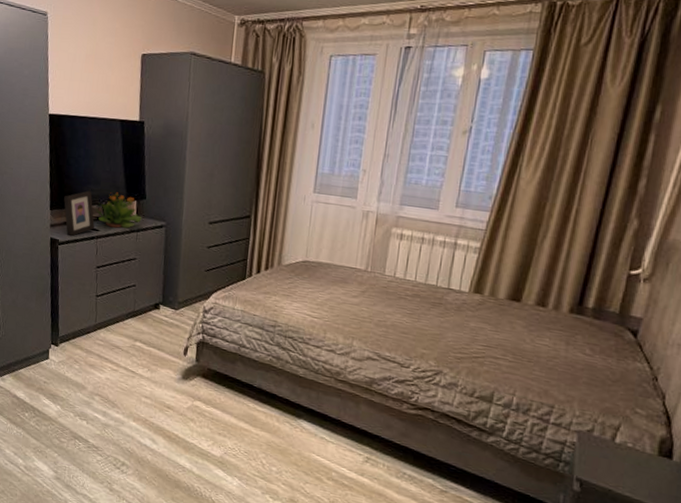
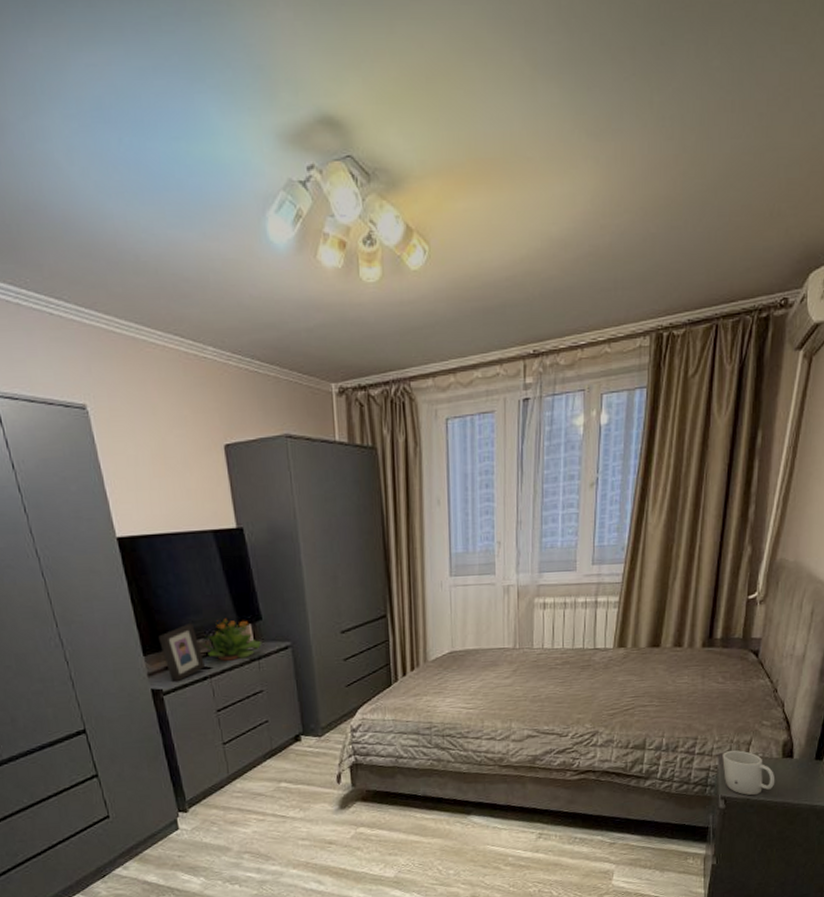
mug: none [582,430,647,488] -> present [722,750,776,795]

